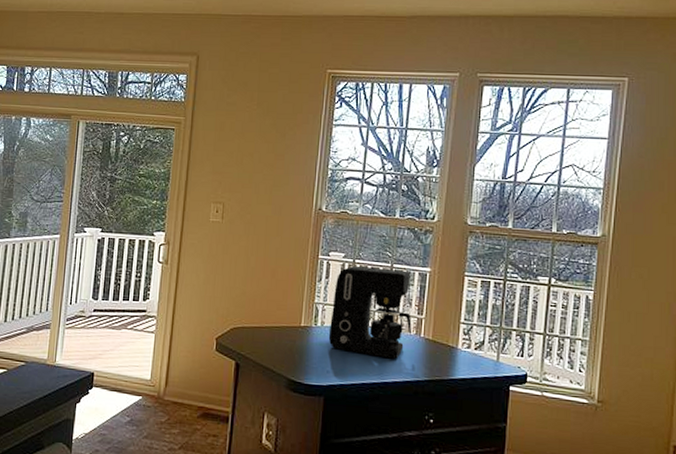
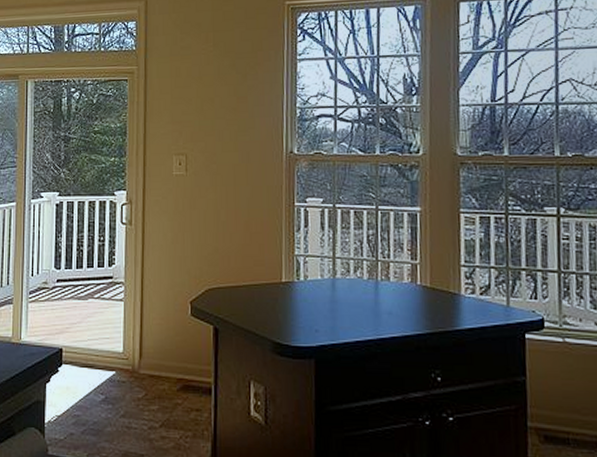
coffee maker: present [328,266,412,359] -> none [313,211,406,312]

